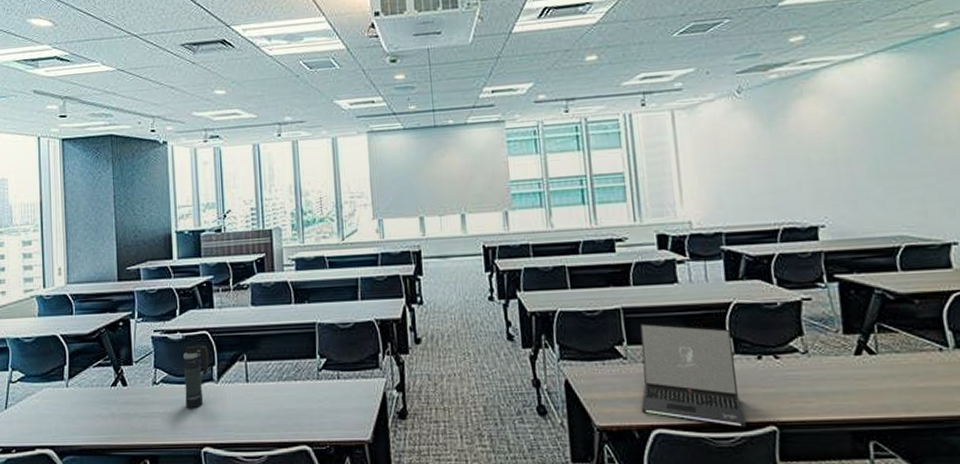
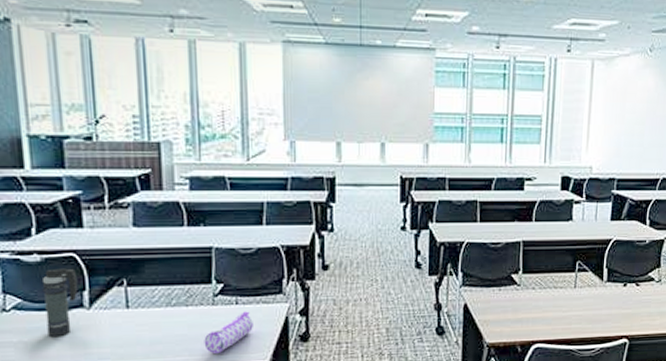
pencil case: none [311,386,354,429] -> present [204,311,253,353]
laptop: present [639,323,746,427] -> none [526,255,607,341]

